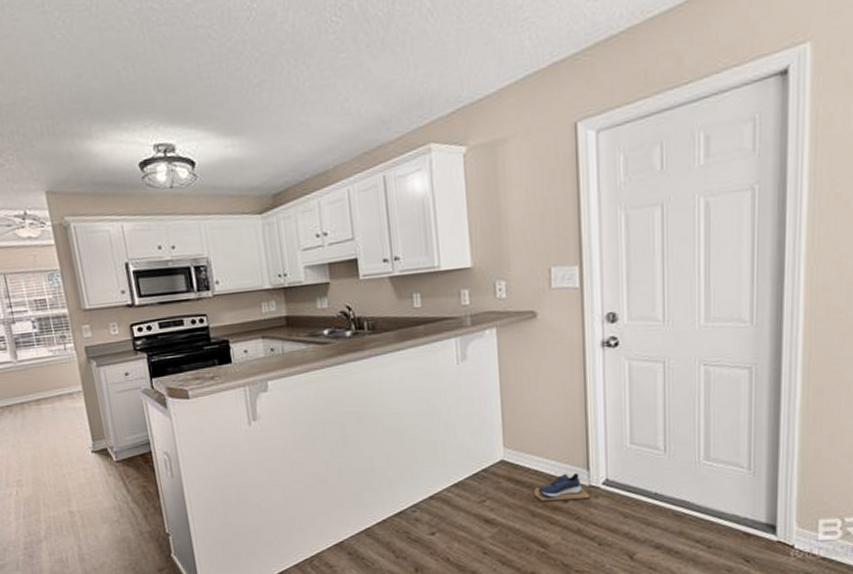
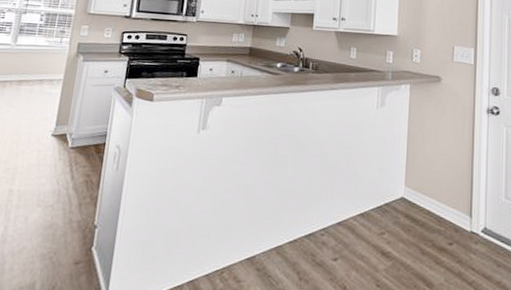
shoe: present [534,472,591,502] -> none [426,217,472,244]

